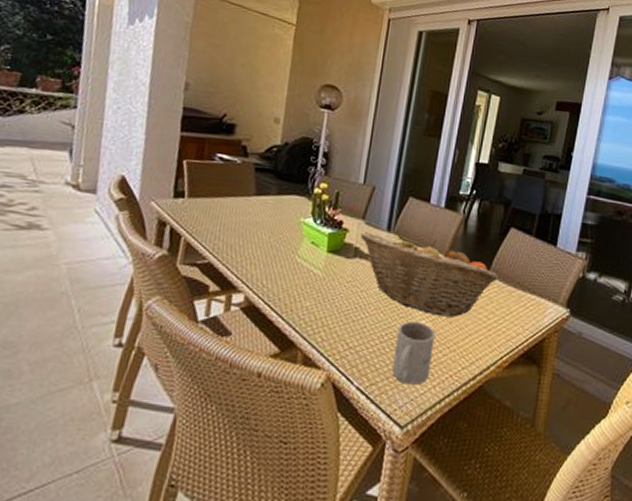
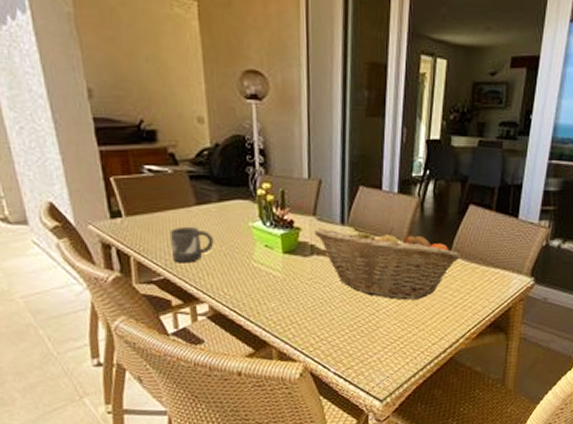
mug: none [221,214,265,250] -> present [169,226,214,263]
mug: present [392,320,436,385] -> none [365,307,403,365]

